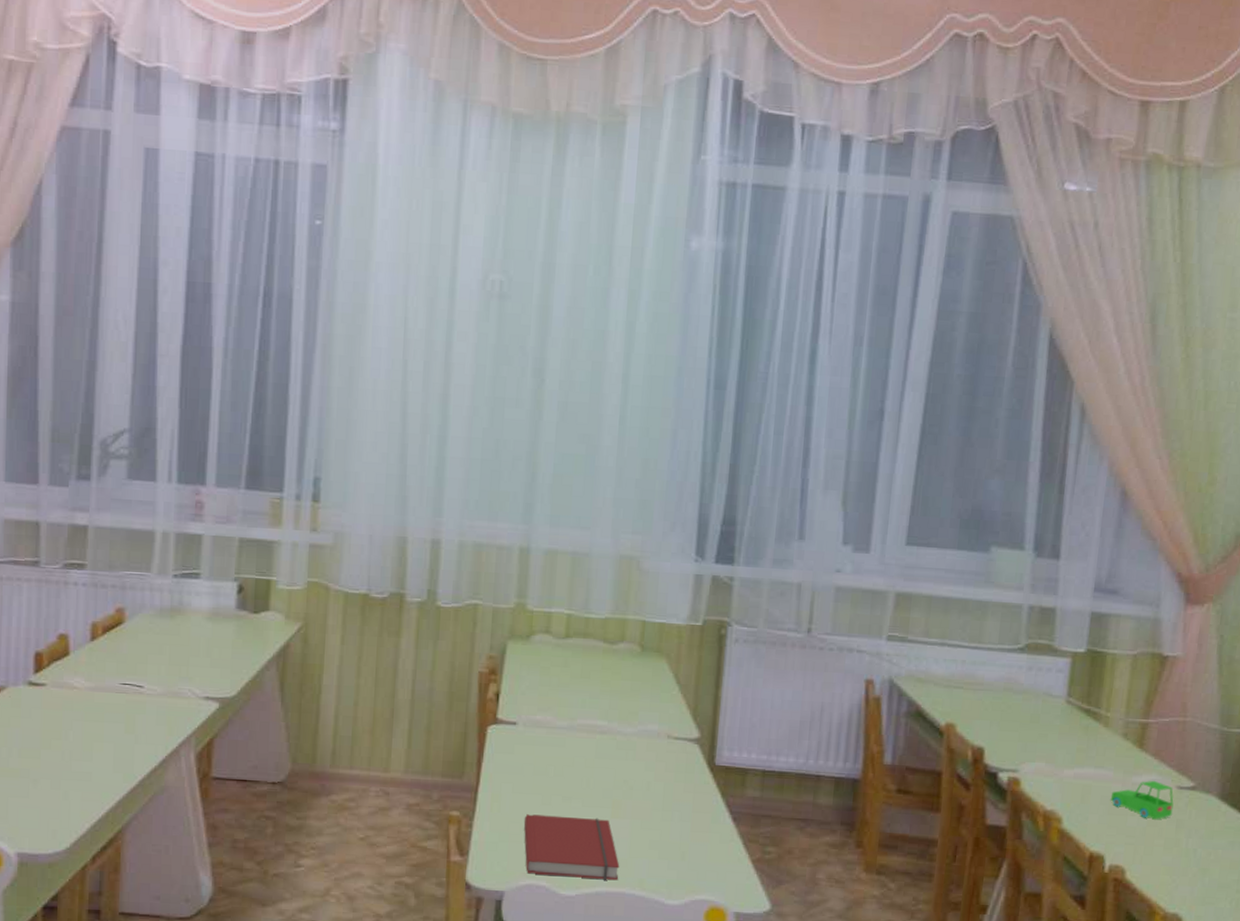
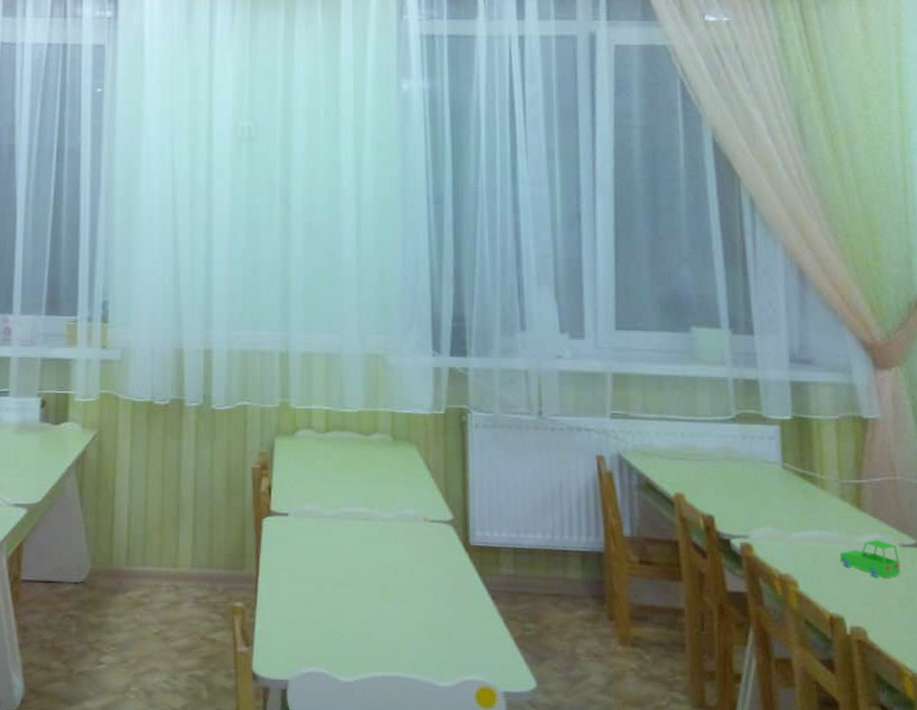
book: present [523,814,620,881] -> none [301,602,393,664]

